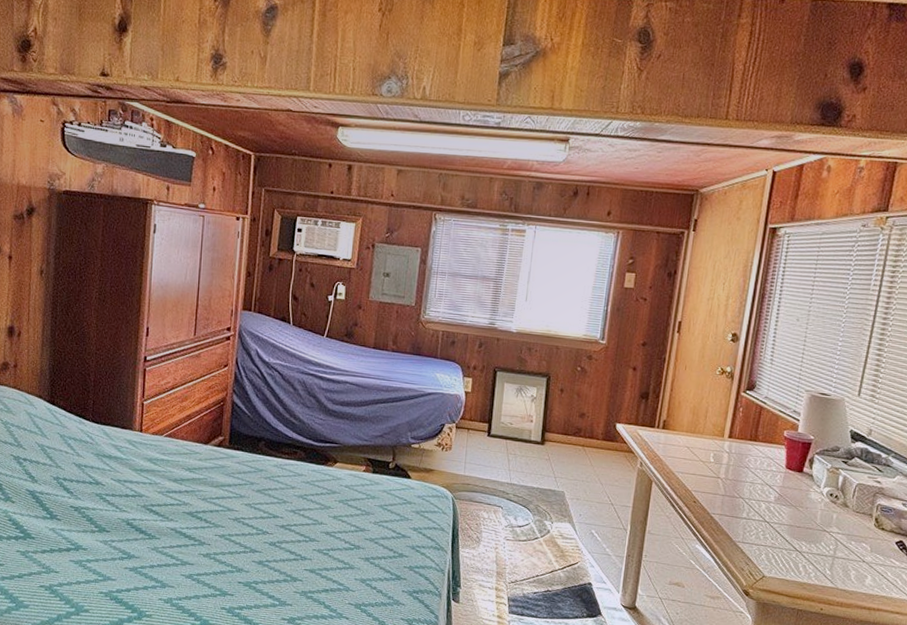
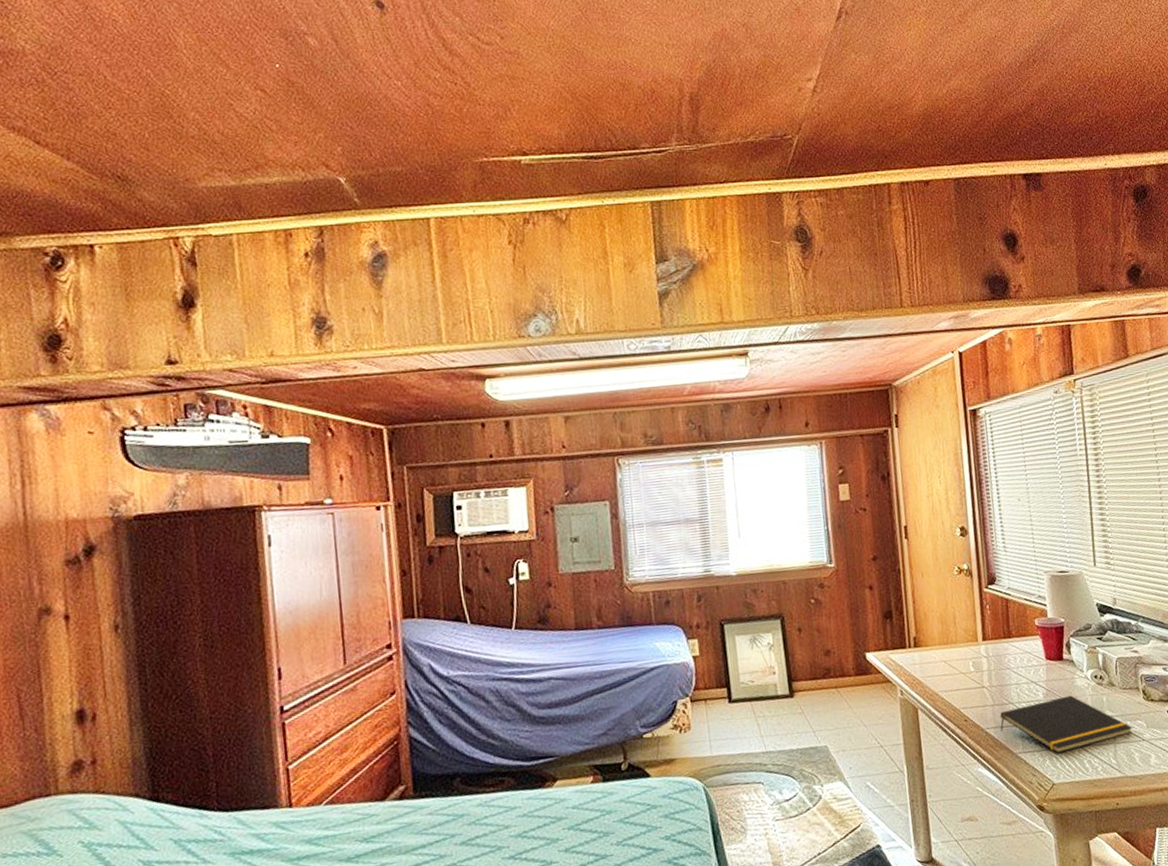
notepad: none [724,502,856,553] -> present [1000,695,1133,754]

